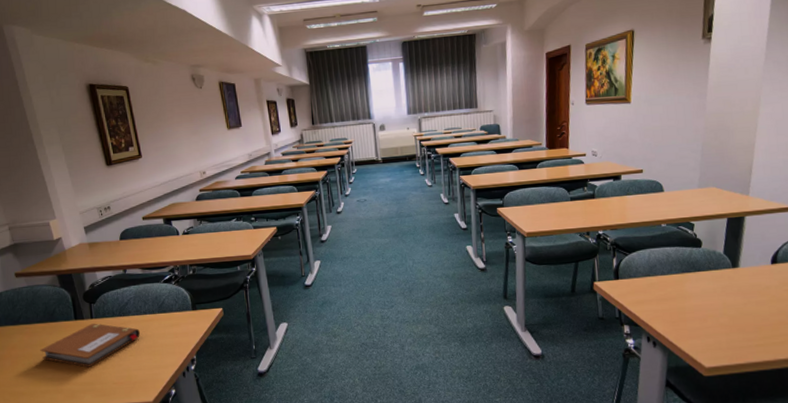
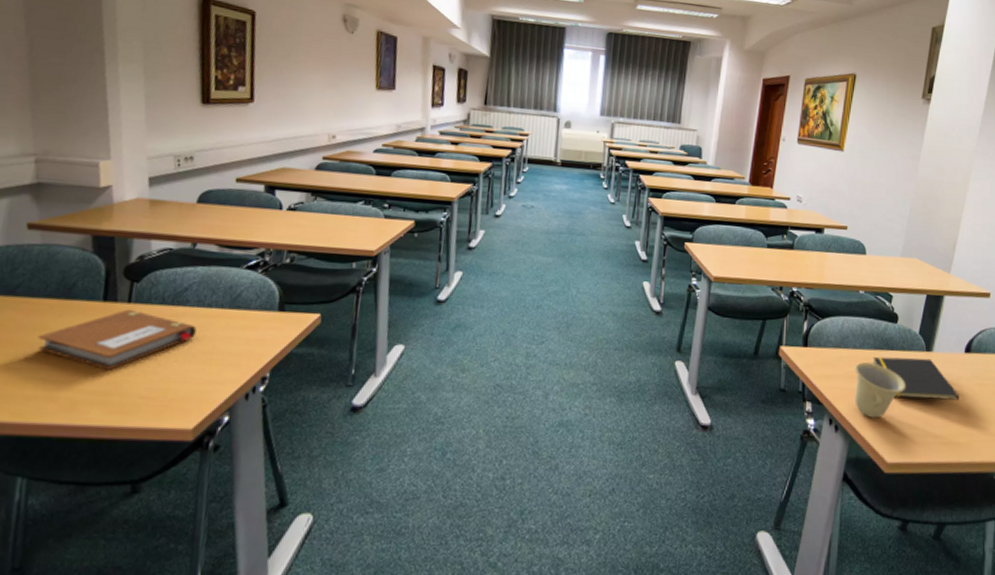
cup: none [665,285,716,332] -> present [854,362,905,418]
notepad: none [681,274,770,311] -> present [873,356,960,400]

